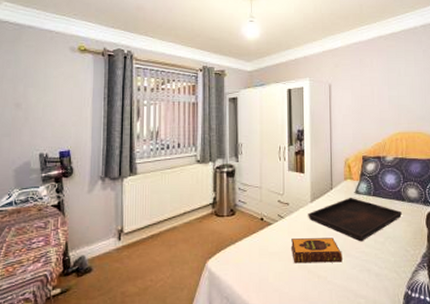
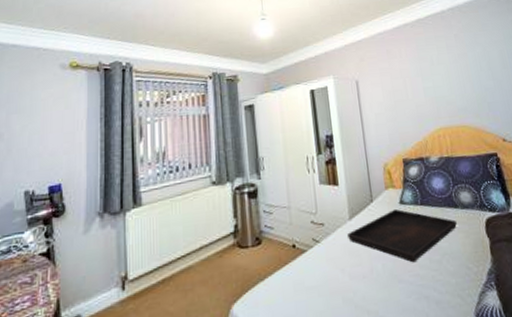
hardback book: present [291,238,343,264] -> none [331,261,395,298]

